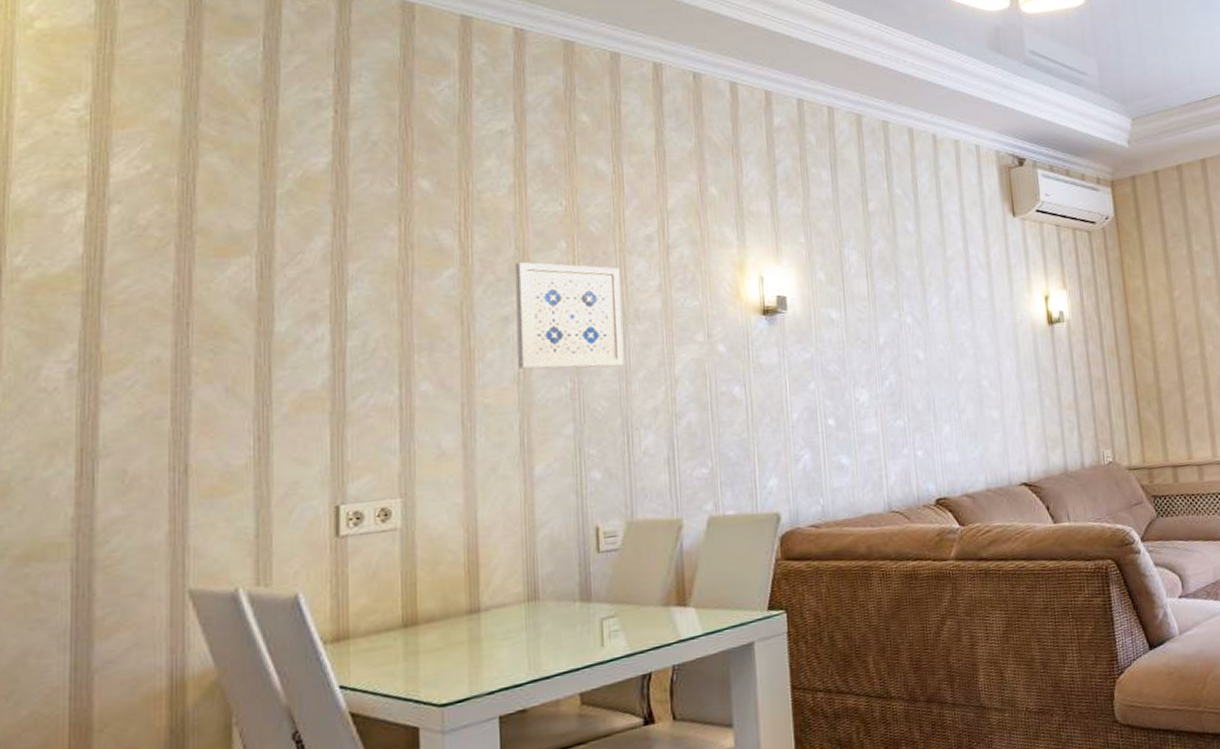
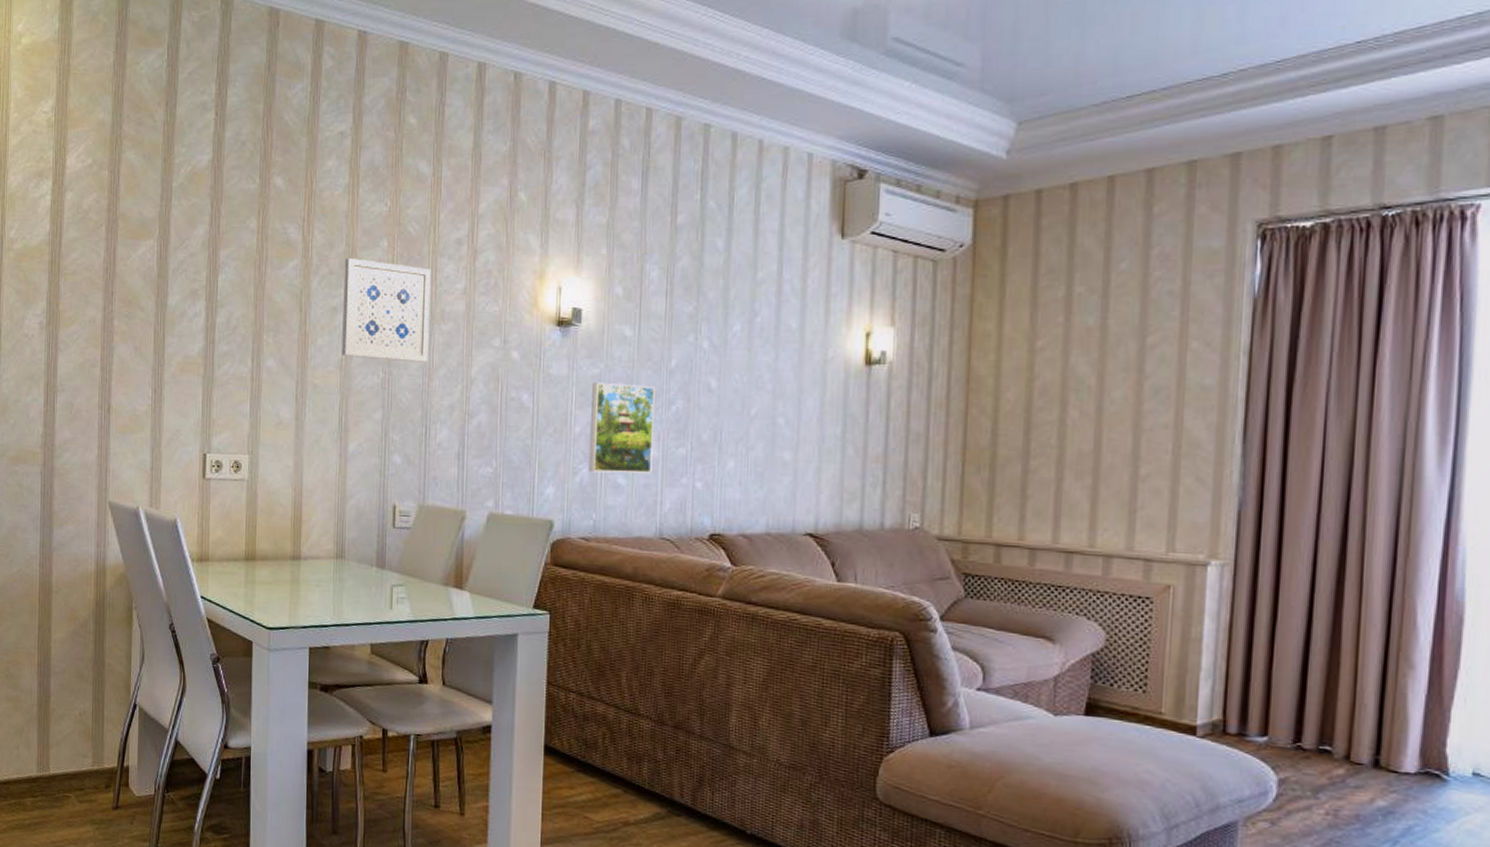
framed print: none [805,364,874,457] -> present [588,382,655,474]

